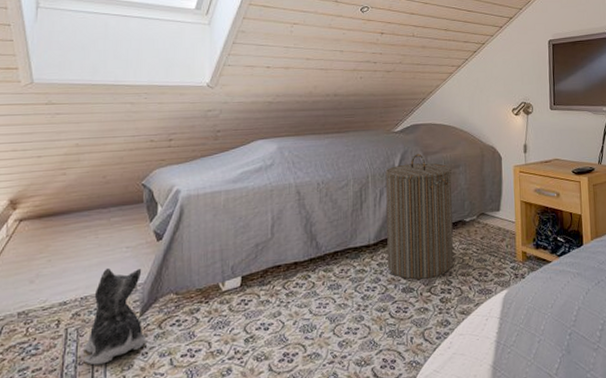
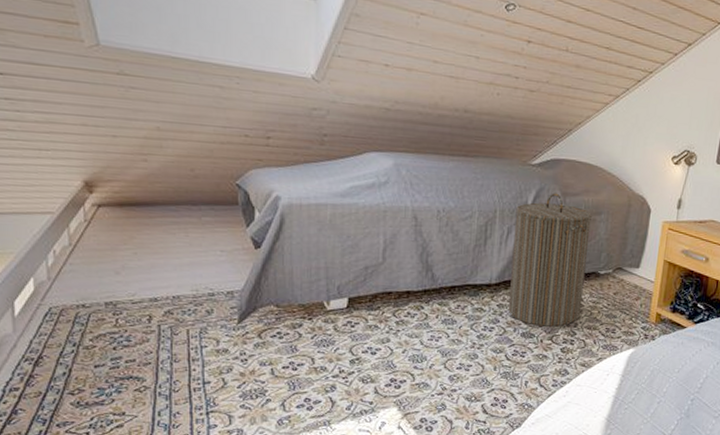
plush toy: present [83,267,146,366] -> none [179,269,246,365]

